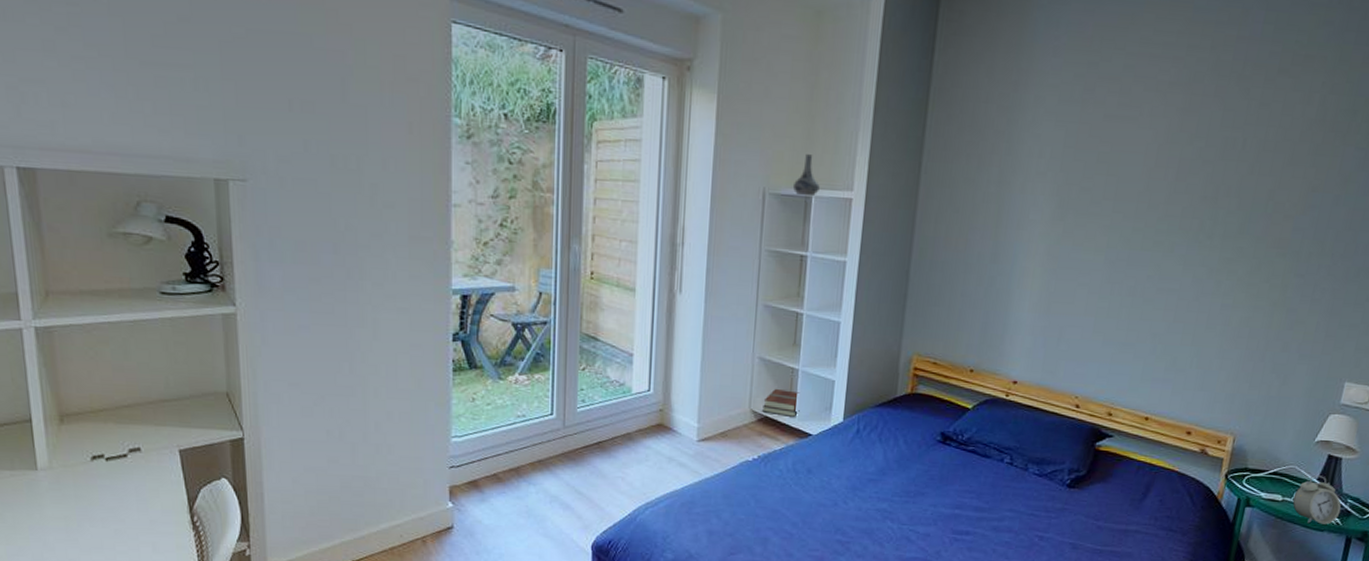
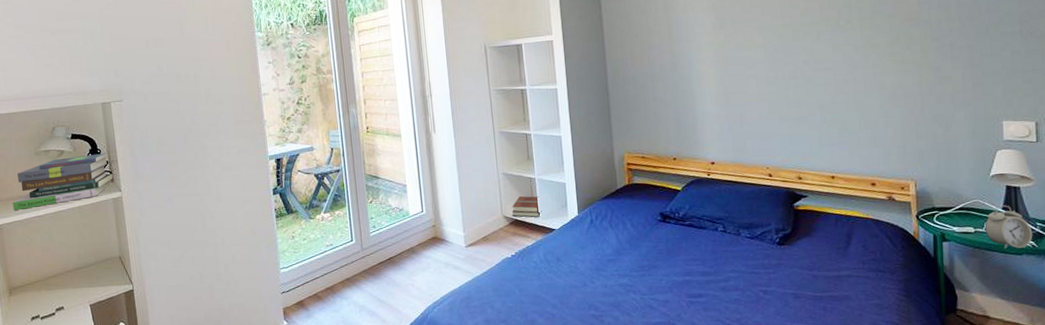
books: none [70,247,225,310] -> present [13,153,113,210]
decorative vase: present [792,154,820,197] -> none [505,13,527,45]

